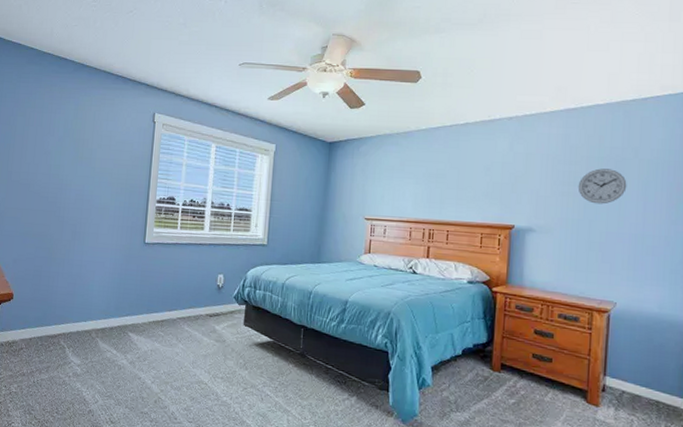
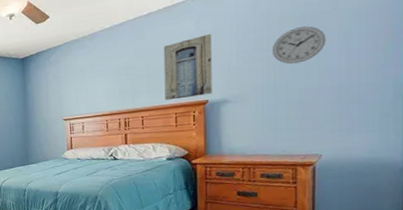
wall art: none [472,156,524,220] -> present [163,33,213,101]

